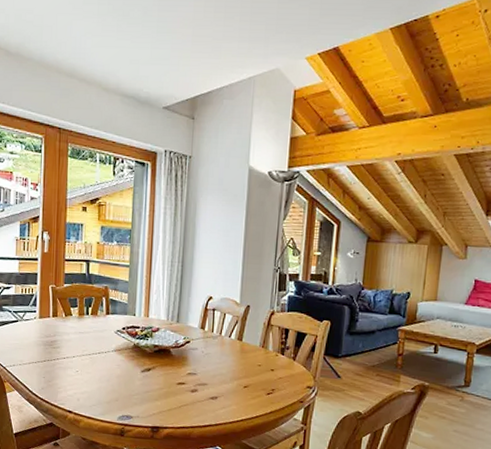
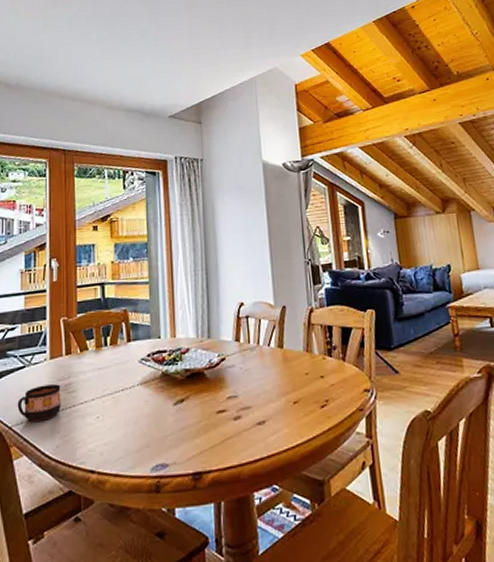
cup: none [10,338,47,367] -> present [17,384,61,422]

